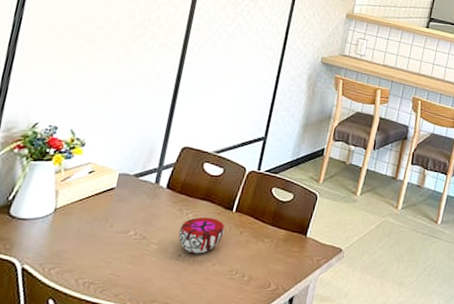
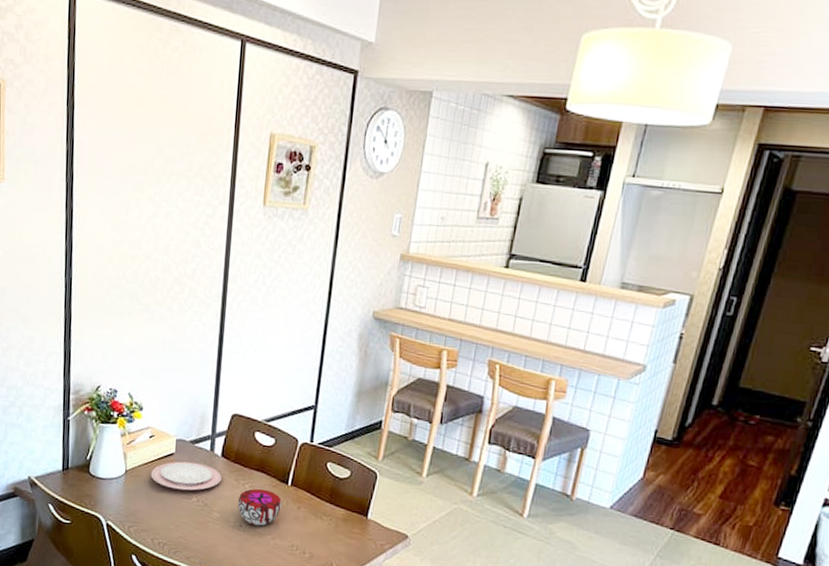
plate: none [84,195,165,225] -> present [150,461,222,491]

